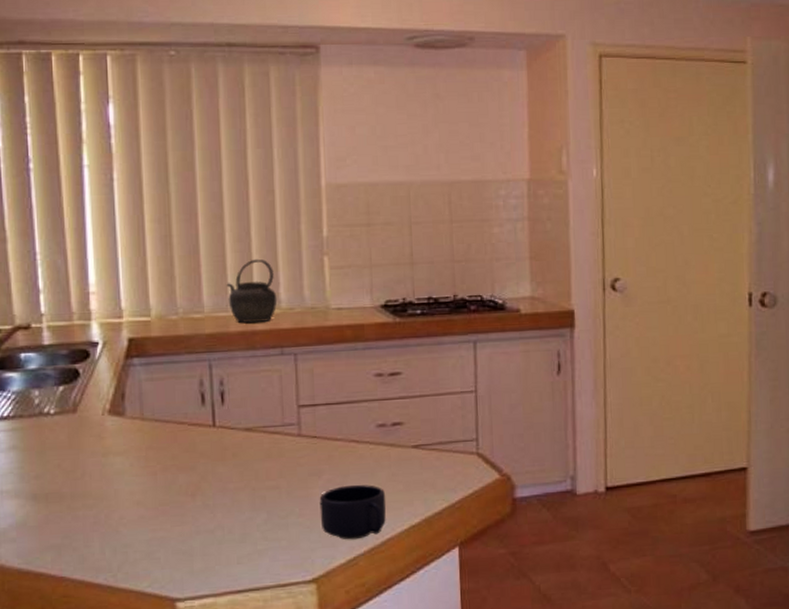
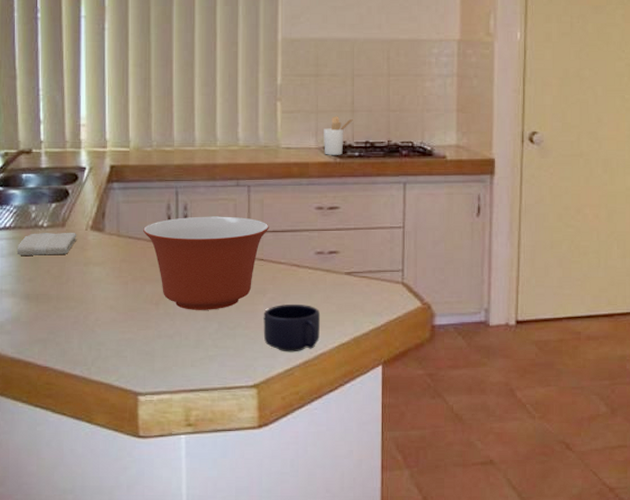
washcloth: none [18,418,92,449] -> present [16,232,77,255]
mixing bowl: none [172,389,322,500] -> present [143,216,269,310]
kettle: present [226,258,278,323] -> none [193,101,236,157]
utensil holder: none [379,270,414,315] -> present [324,116,354,155]

